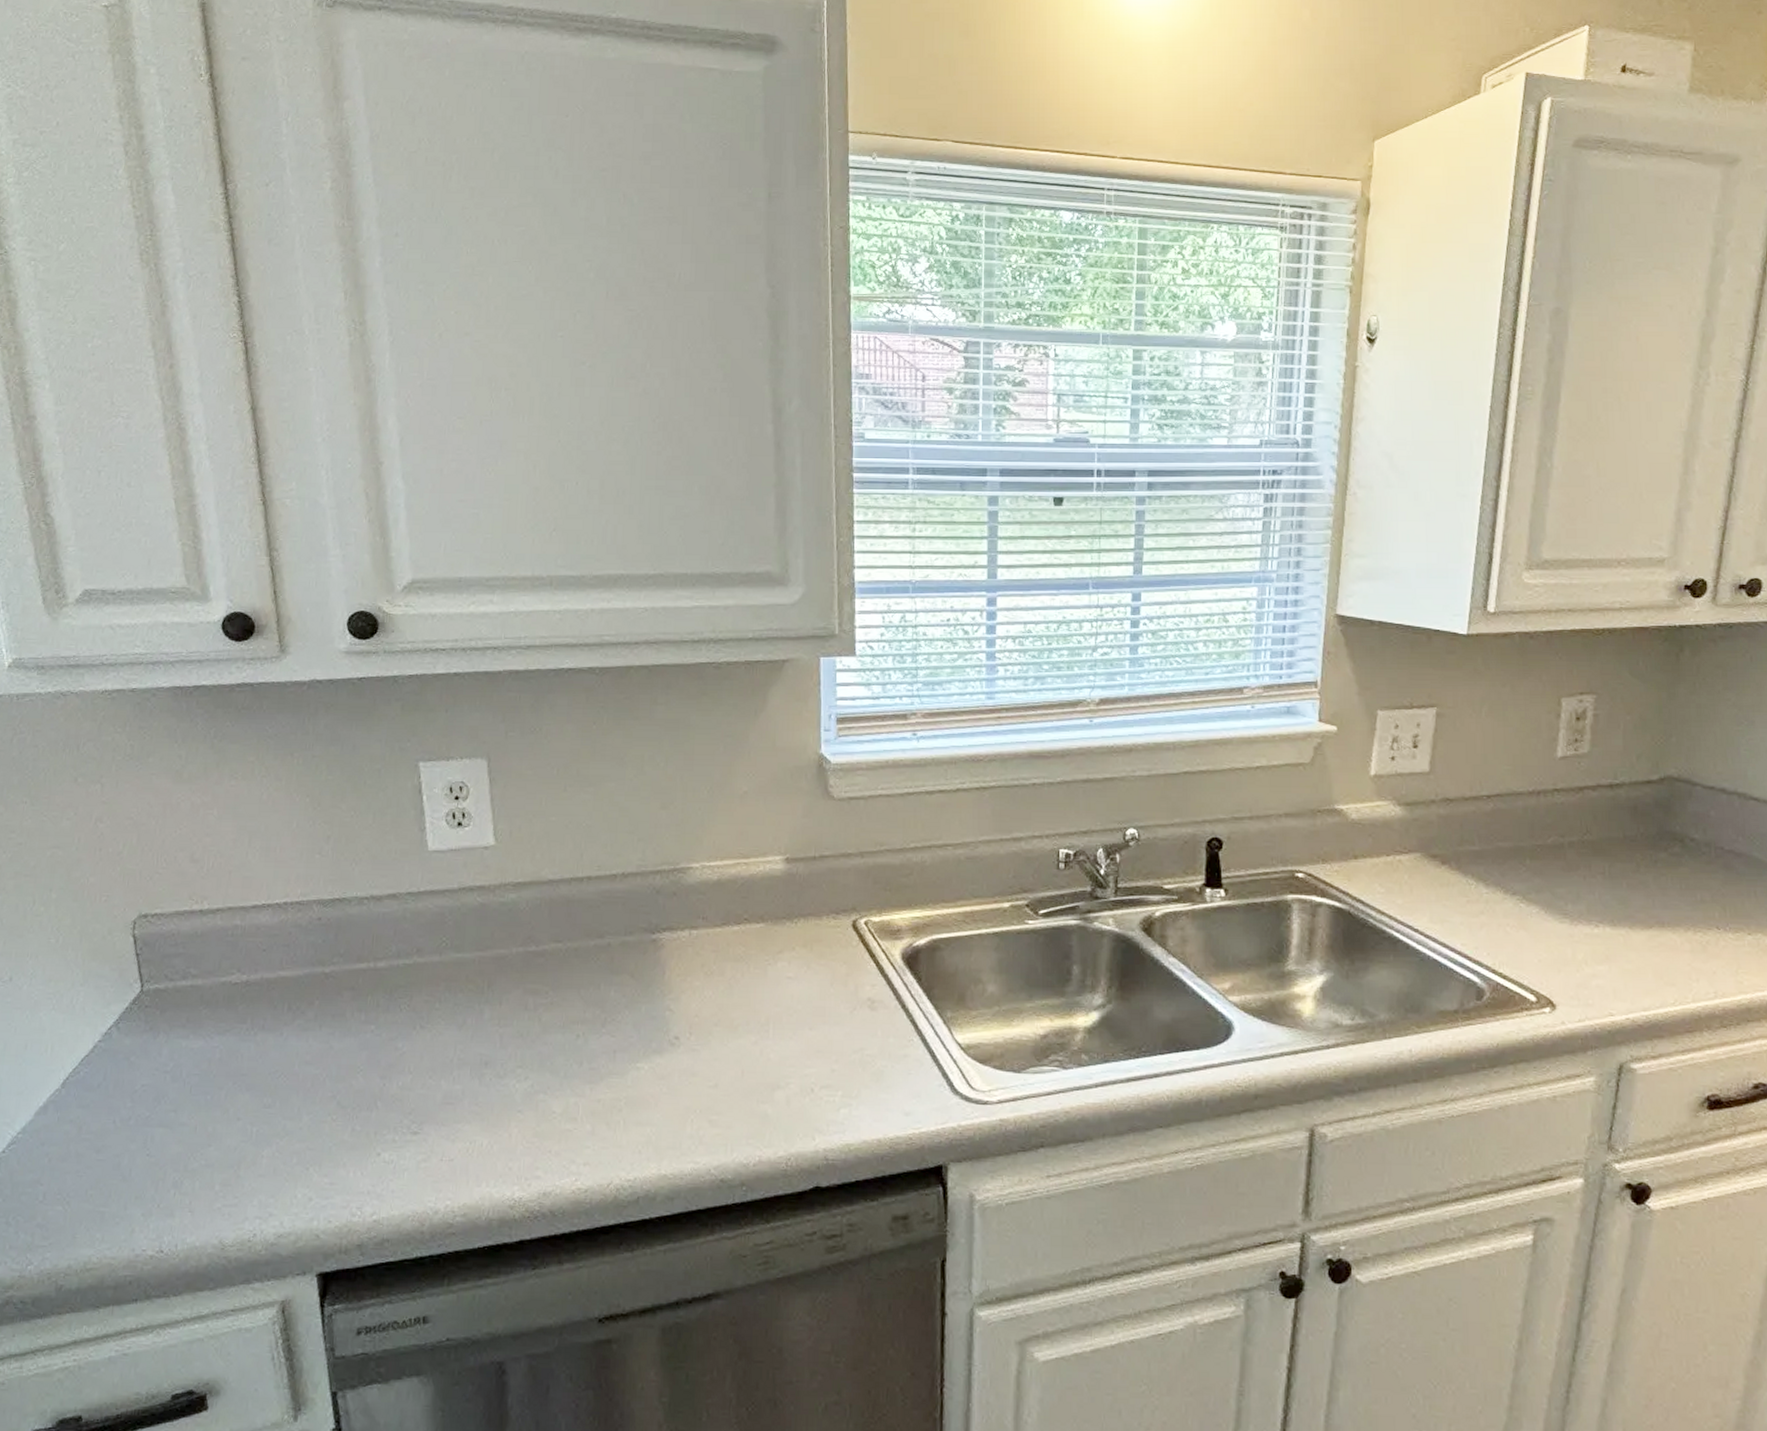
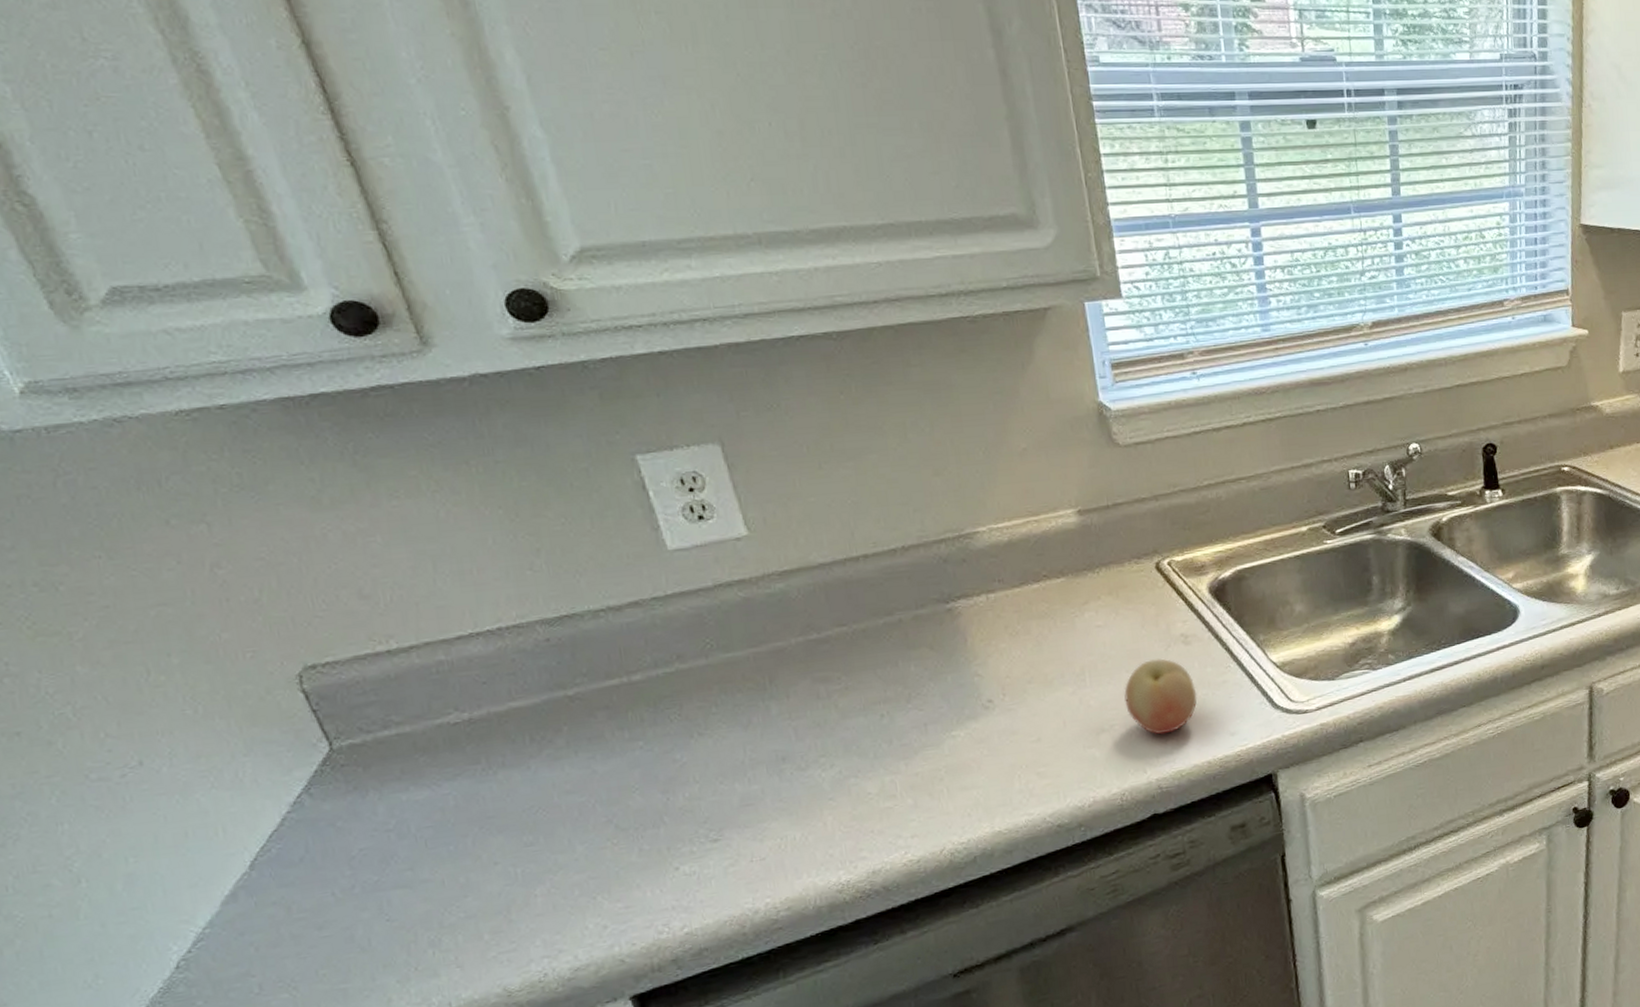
fruit: none [804,1020,876,1102] -> present [1124,658,1197,735]

